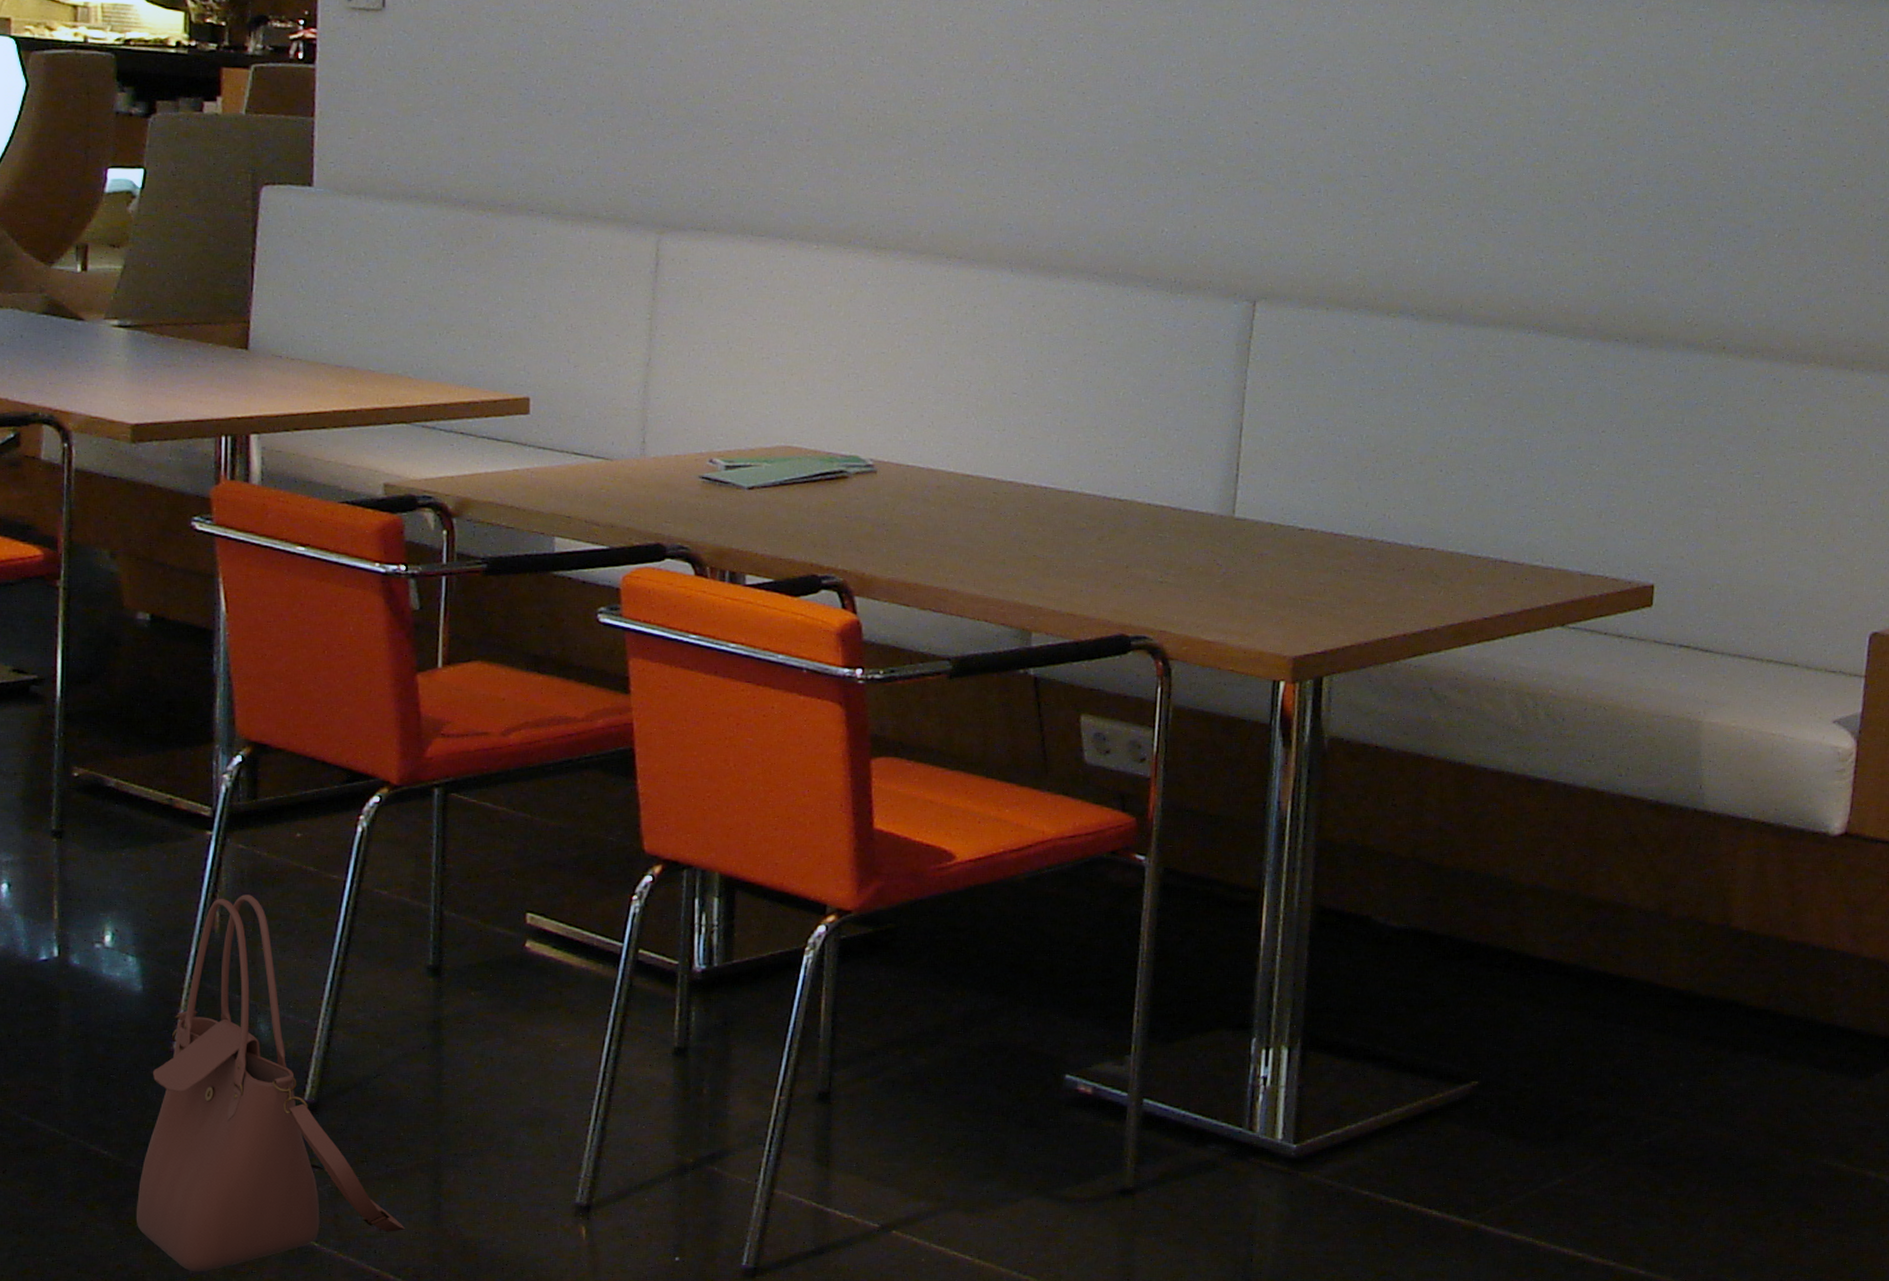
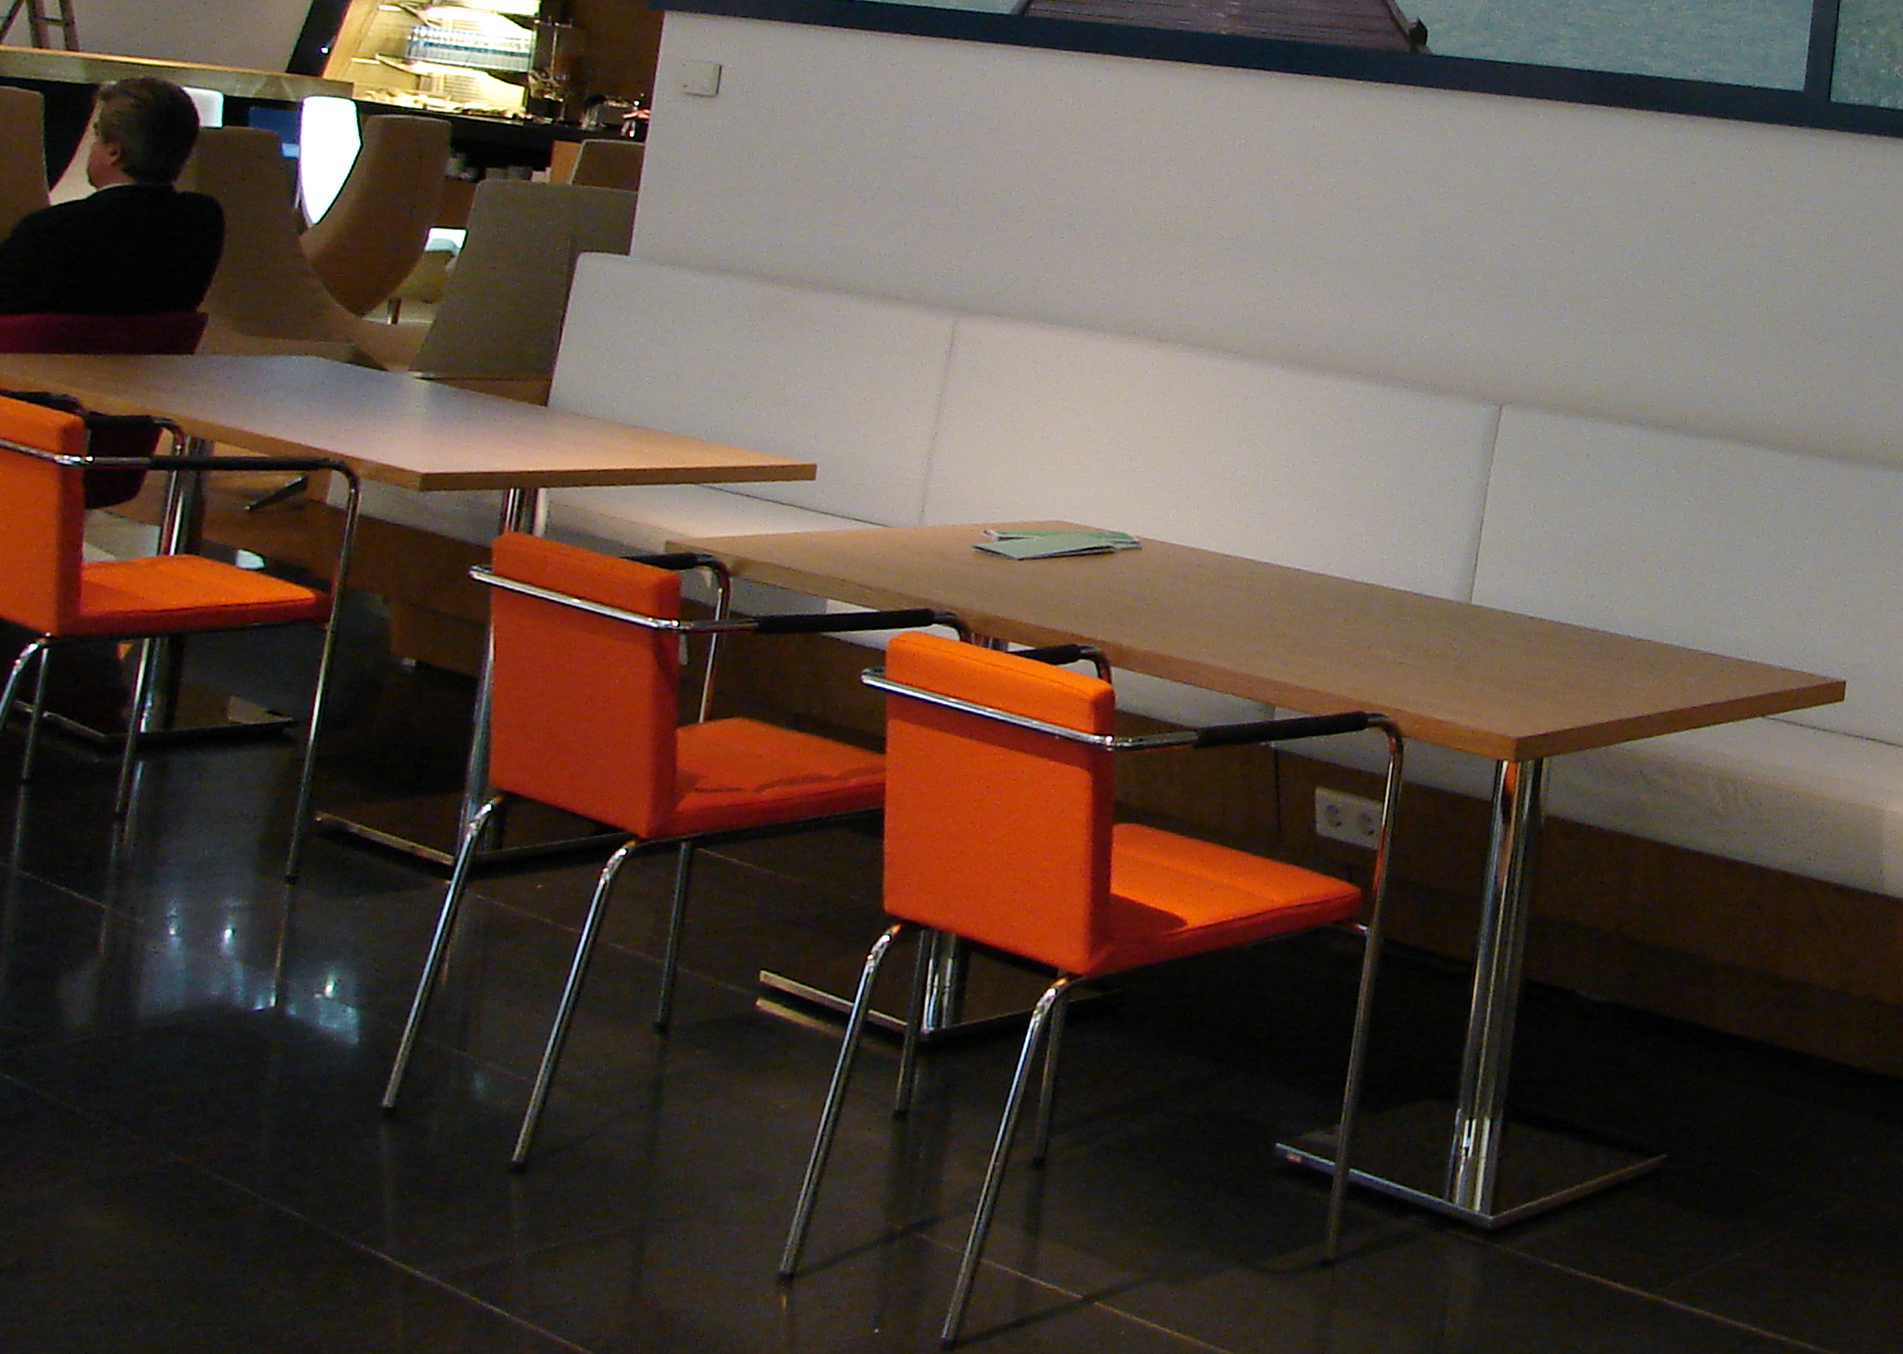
tote bag: present [136,894,406,1272] -> none [319,946,602,1344]

